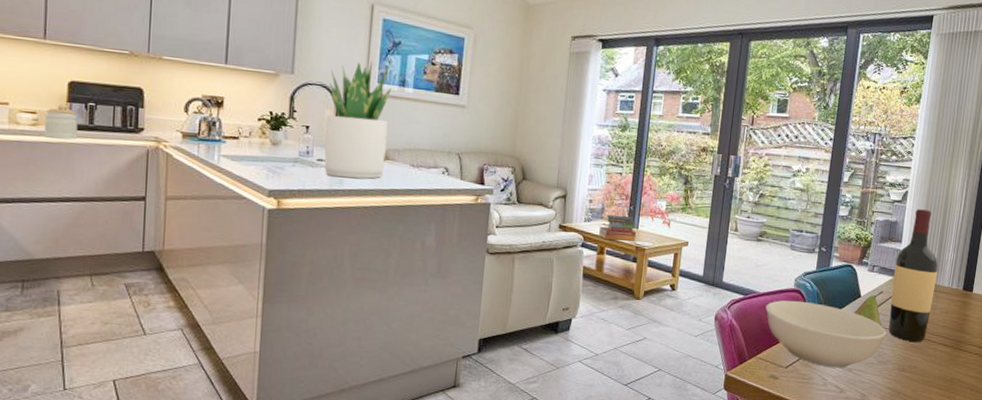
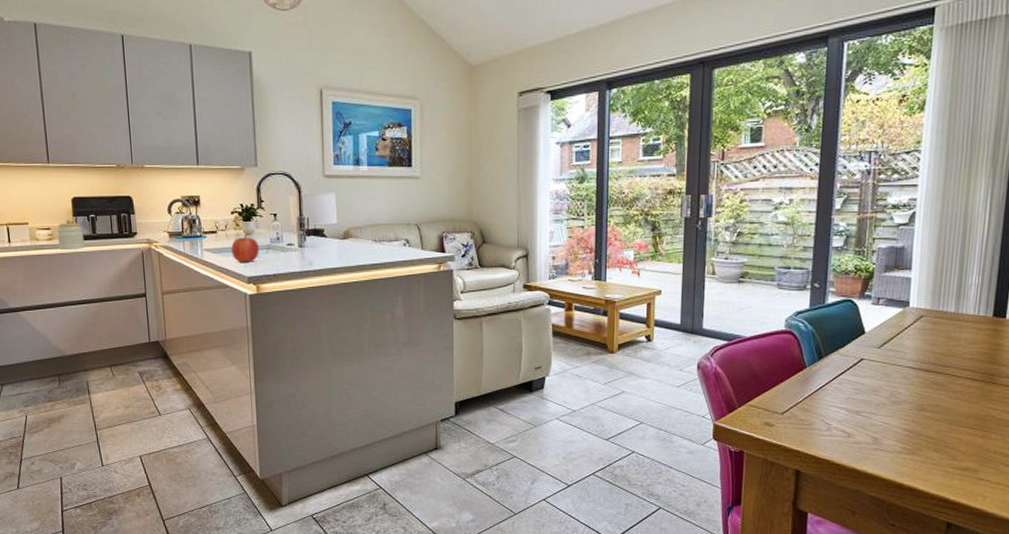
fruit: none [253,144,286,174] -> present [231,234,260,262]
planter: present [324,61,392,179] -> none [290,145,349,259]
books: present [598,215,637,241] -> none [564,269,605,295]
bowl: present [765,300,886,368] -> none [754,342,899,412]
fruit: present [854,291,884,327] -> none [858,325,894,364]
wine bottle: present [888,209,939,342] -> none [901,230,960,378]

